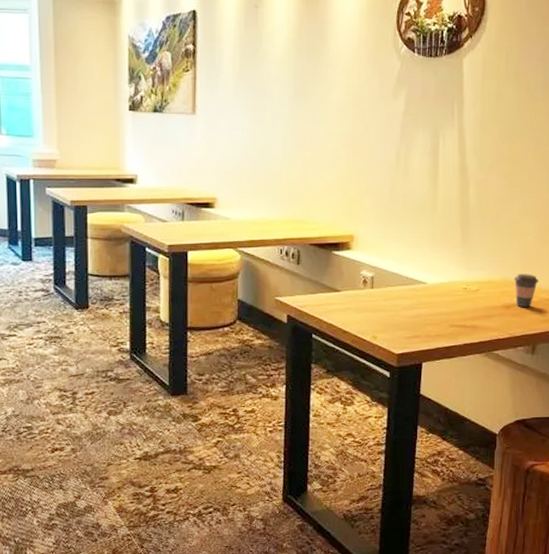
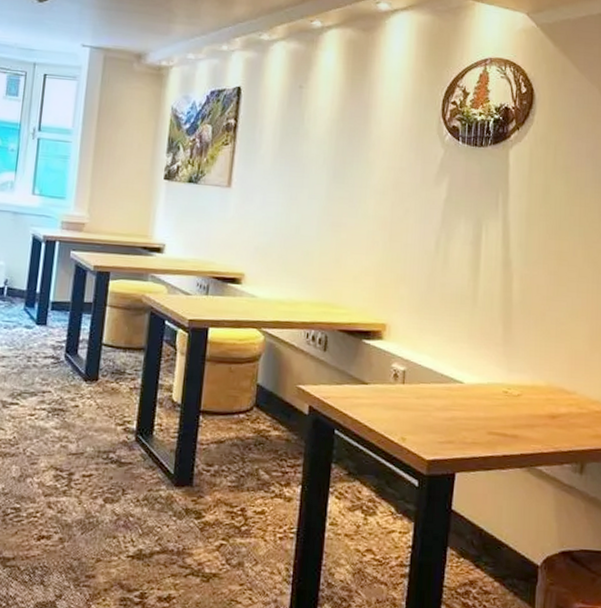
coffee cup: present [513,274,539,308] -> none [560,381,589,420]

